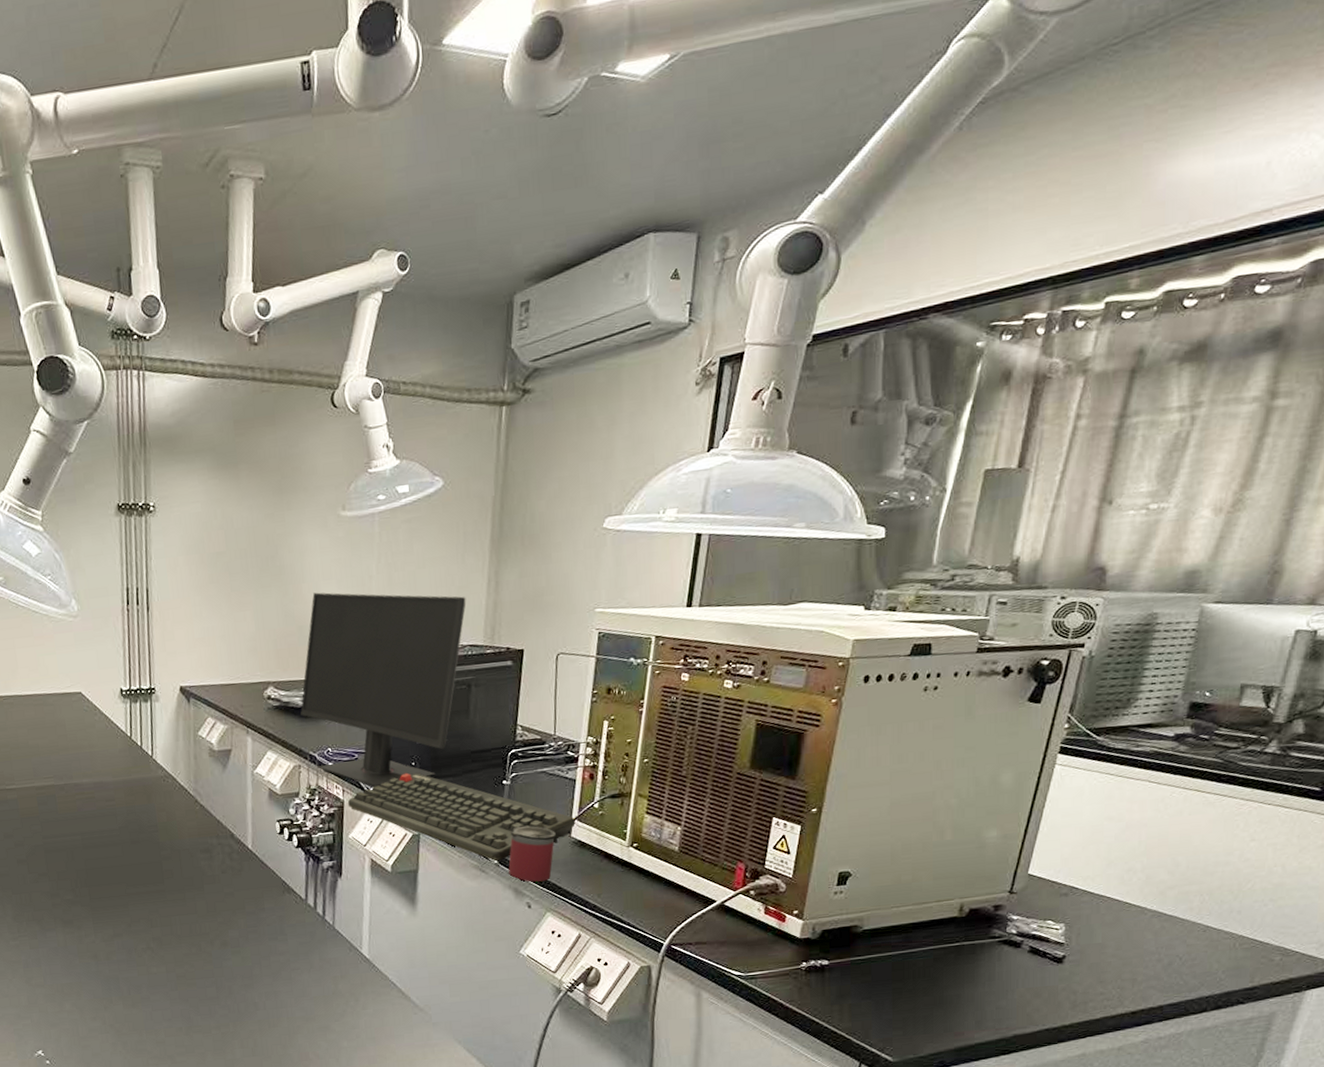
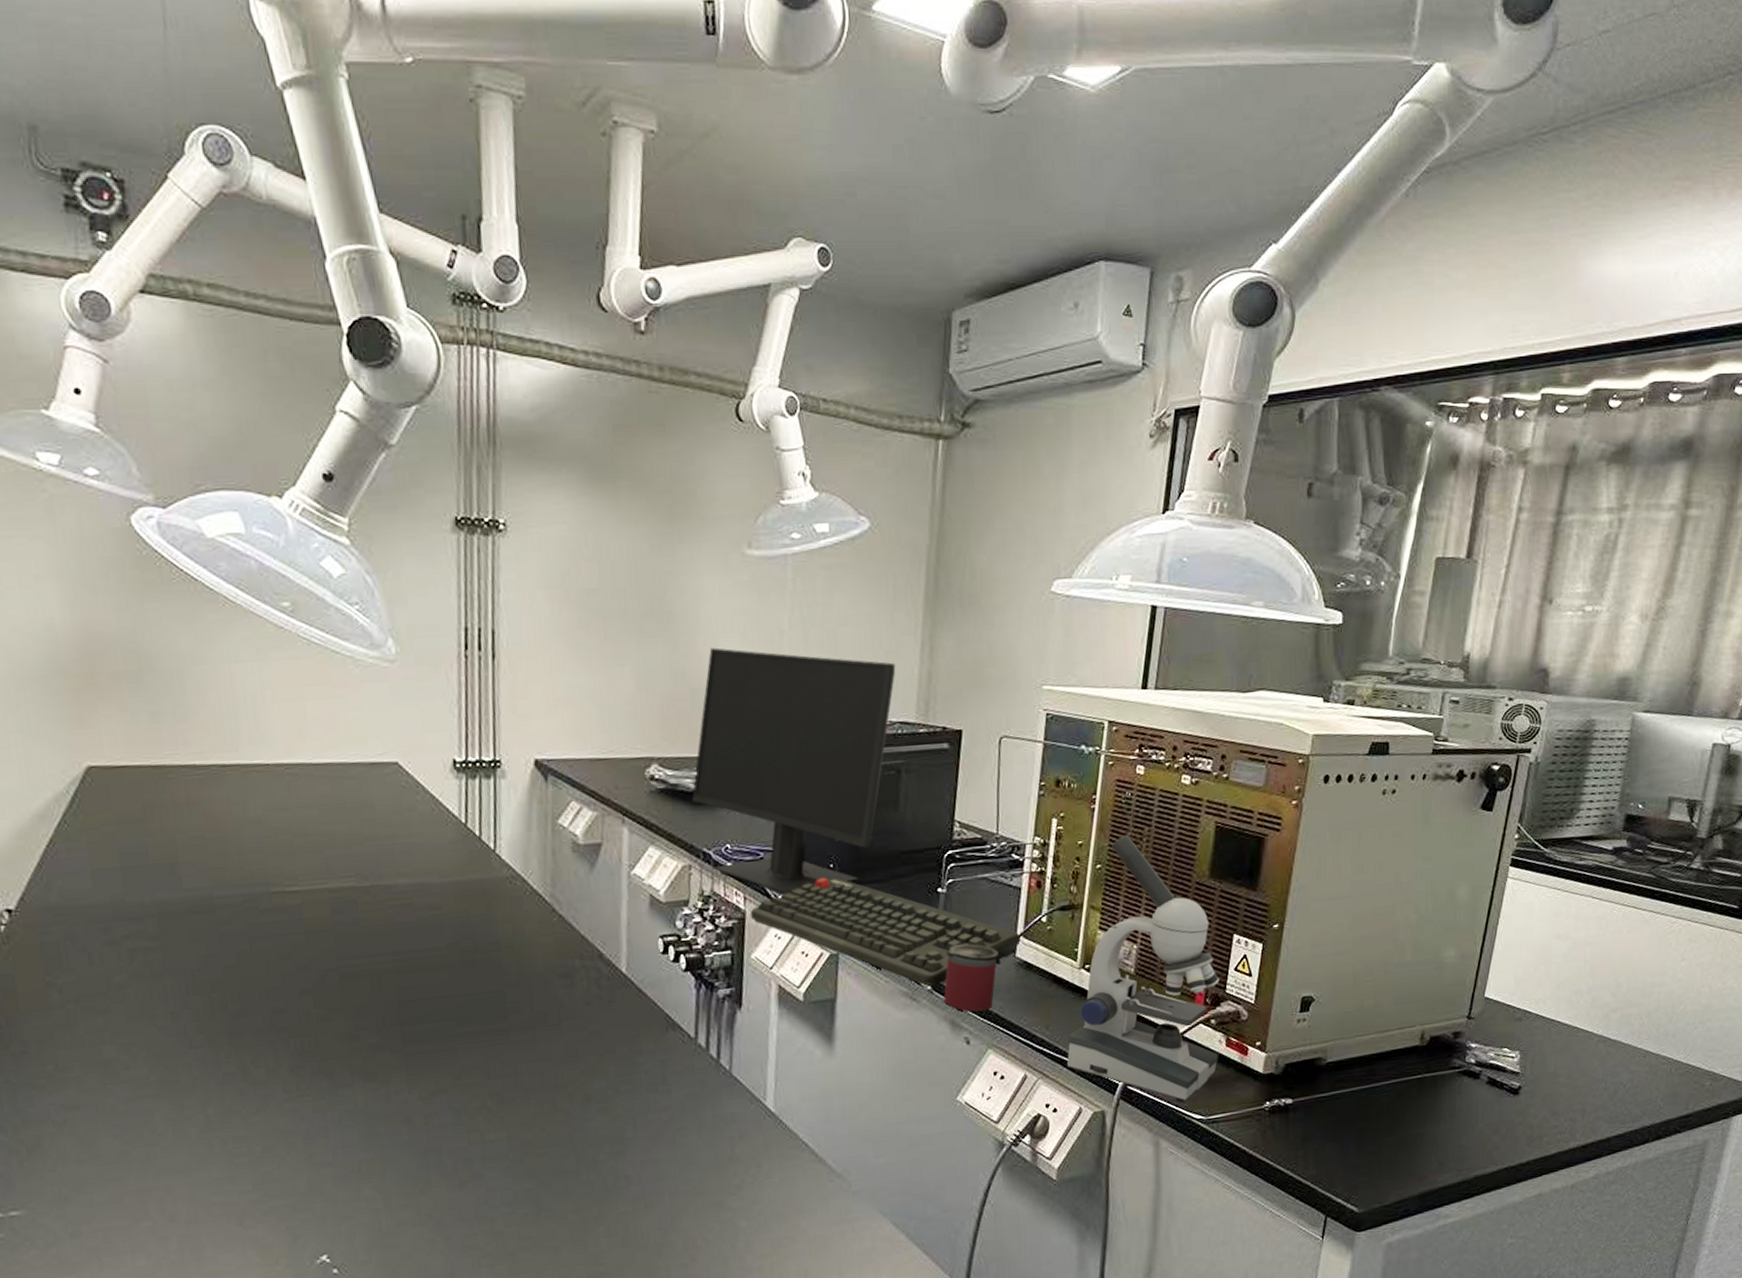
microscope: none [617,732,759,961] -> present [1067,834,1219,1103]

